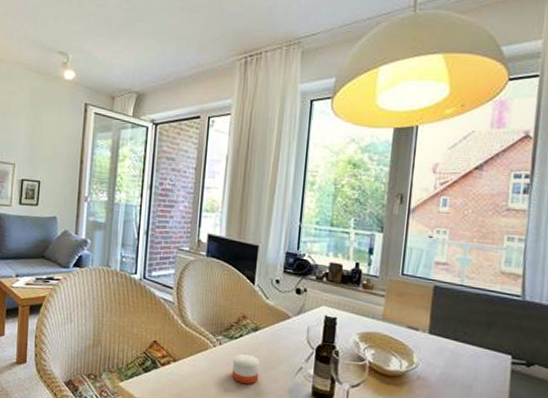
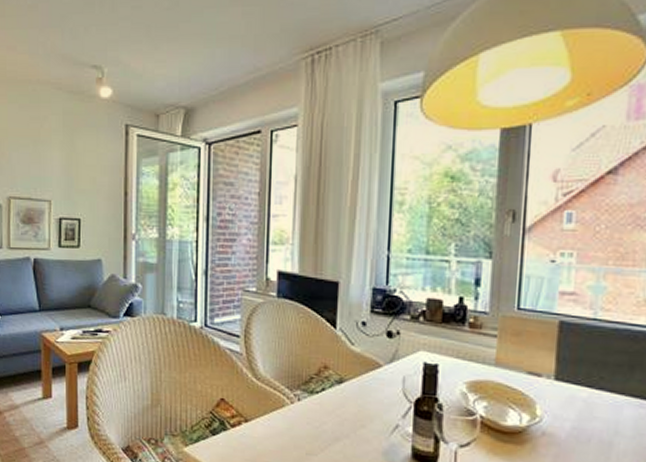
candle: present [231,353,260,385] -> none [314,410,348,447]

